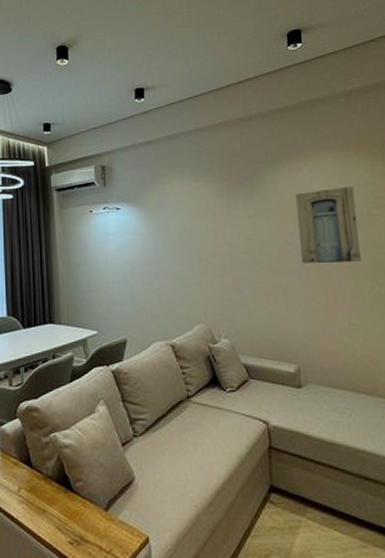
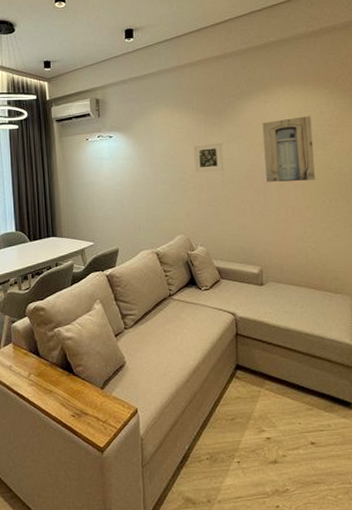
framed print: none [214,216,251,252] -> present [193,142,224,173]

